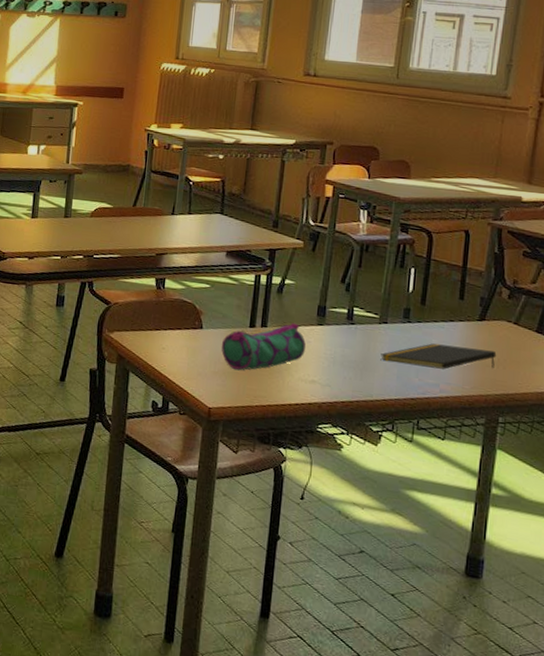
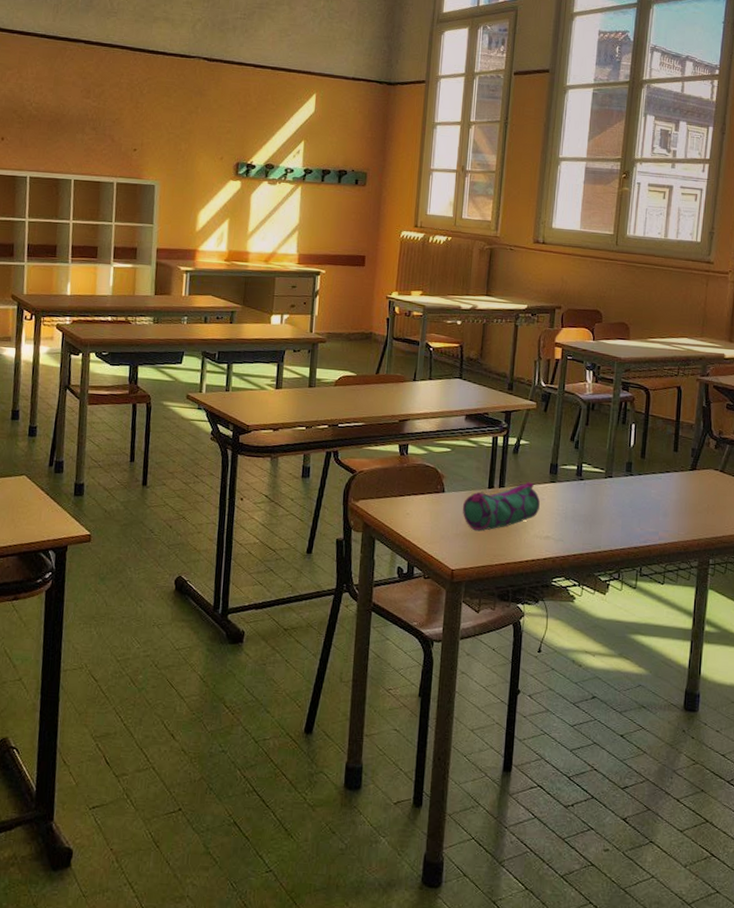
notepad: present [380,343,497,369] -> none [607,494,707,518]

